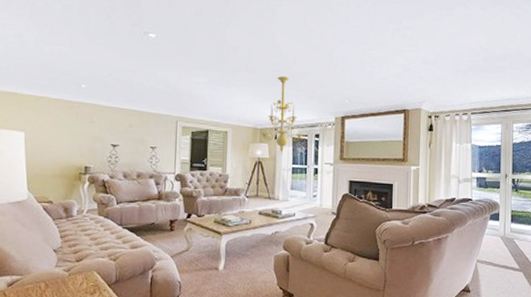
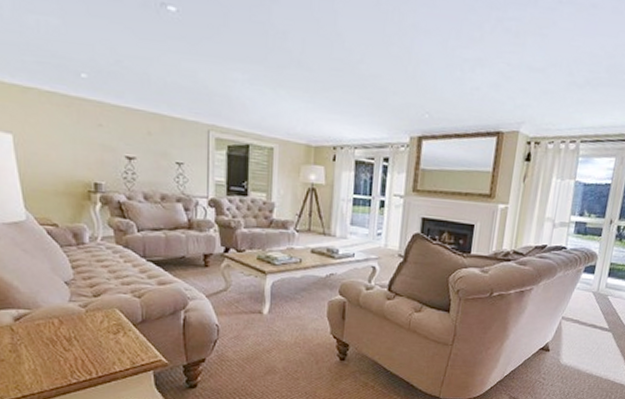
chandelier: present [261,76,304,154] -> none [315,77,370,181]

